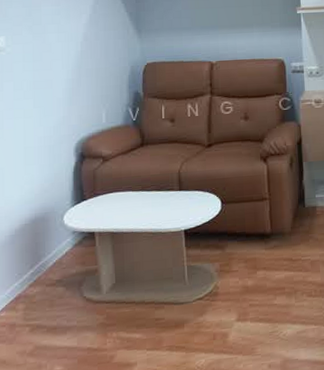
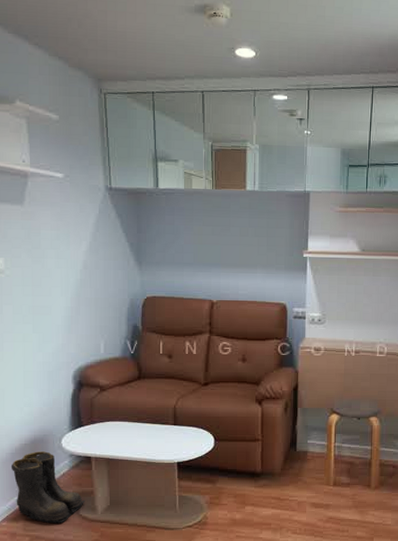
boots: none [10,230,89,309] -> present [10,451,85,524]

